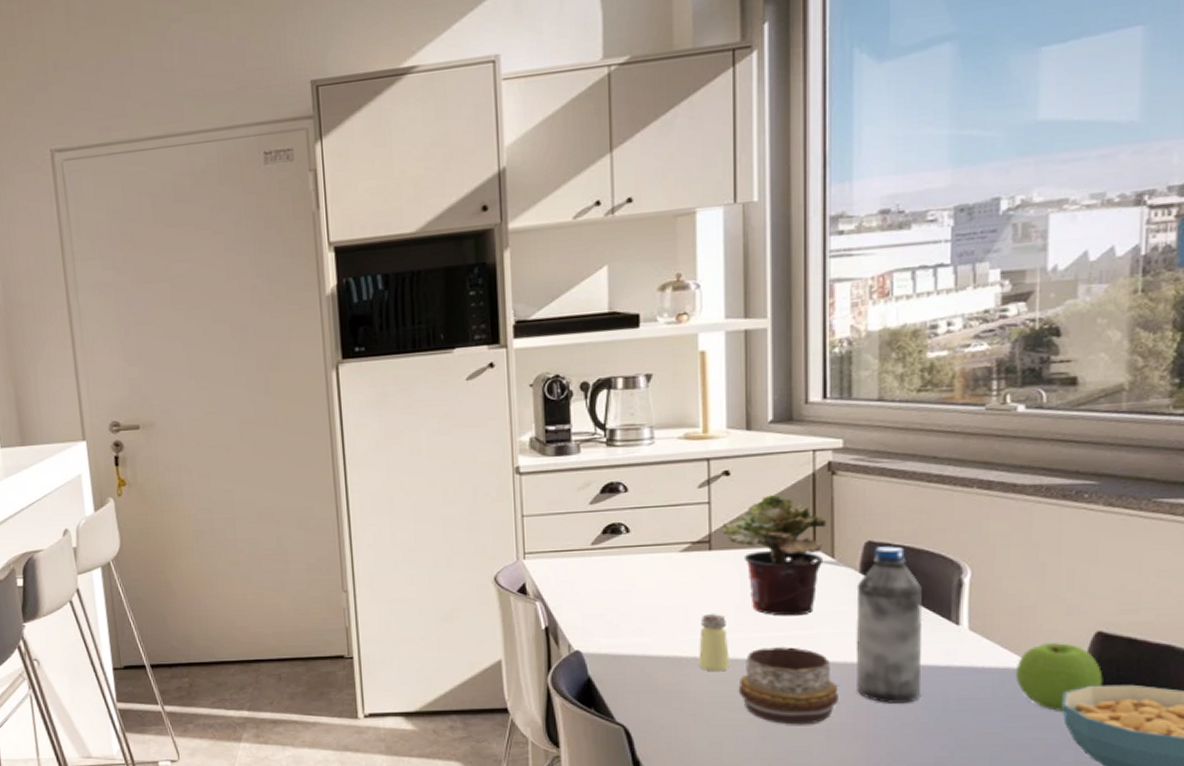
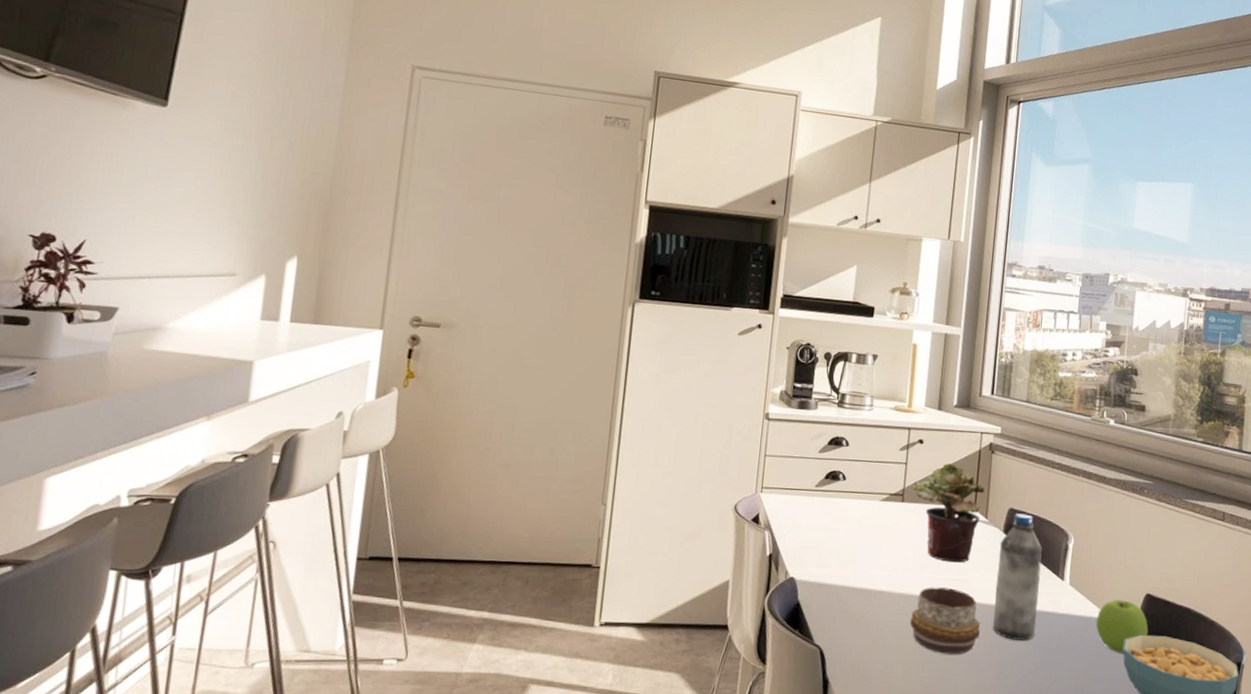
saltshaker: present [699,614,730,672] -> none [883,555,908,605]

